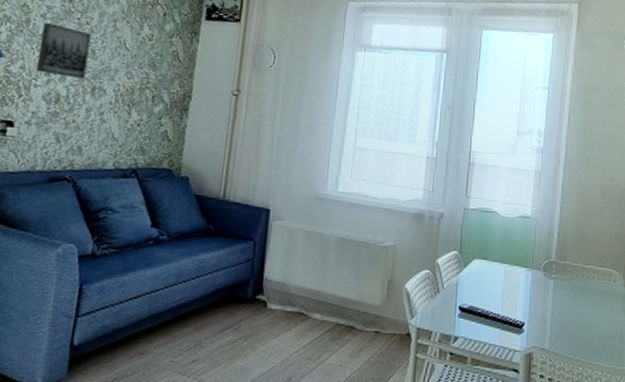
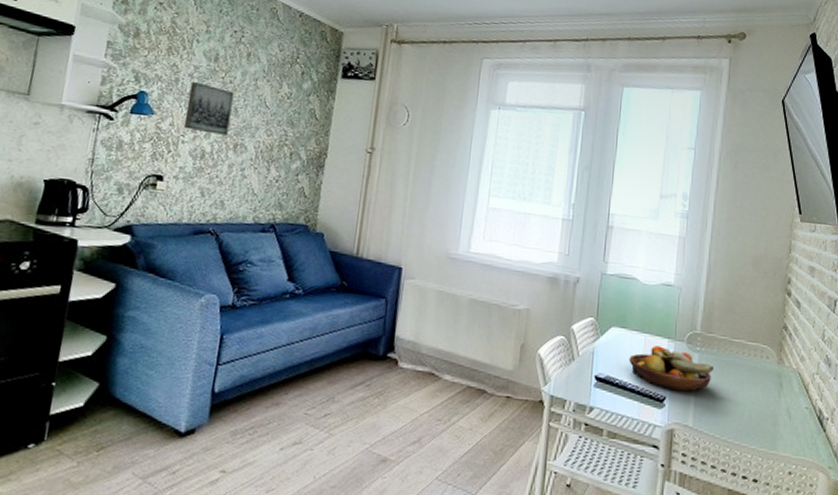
fruit bowl: none [490,275,568,317] -> present [629,345,715,391]

